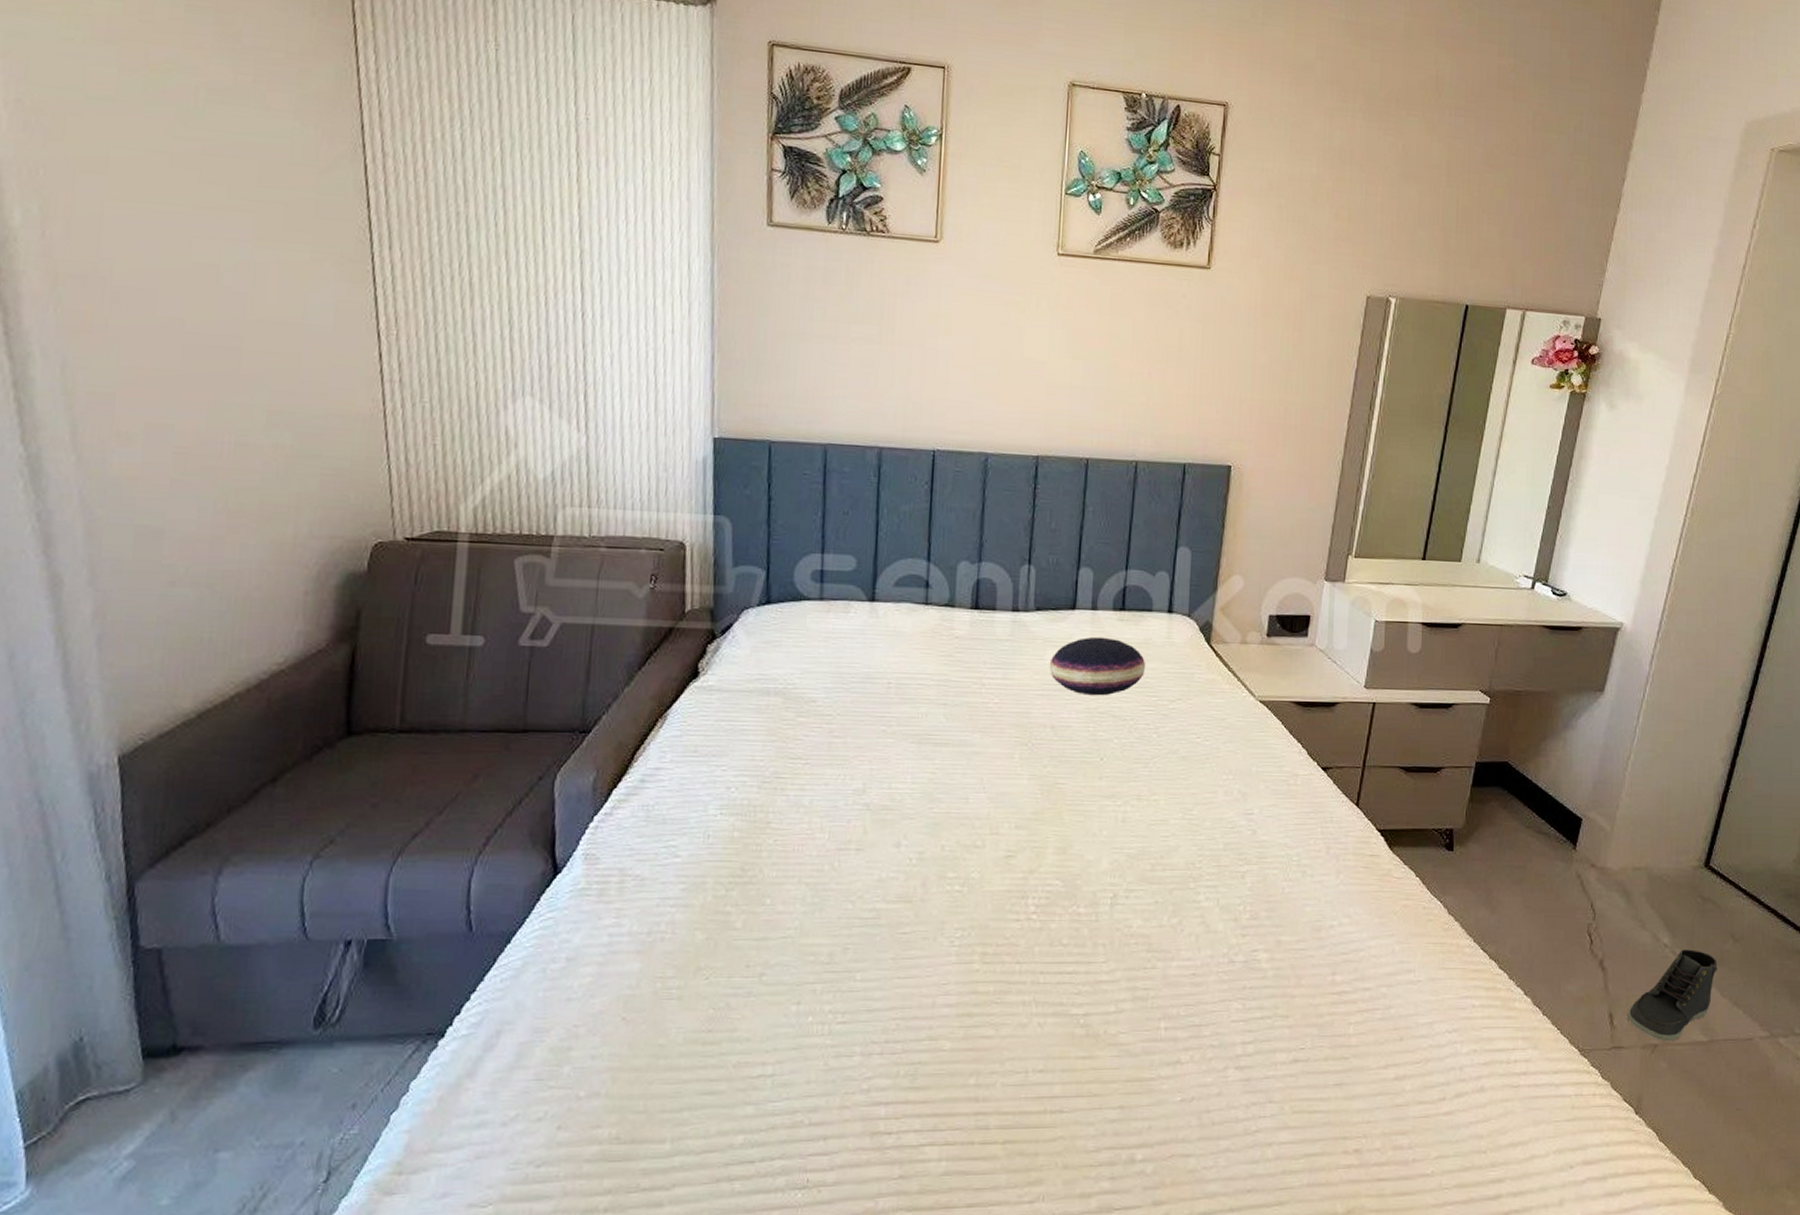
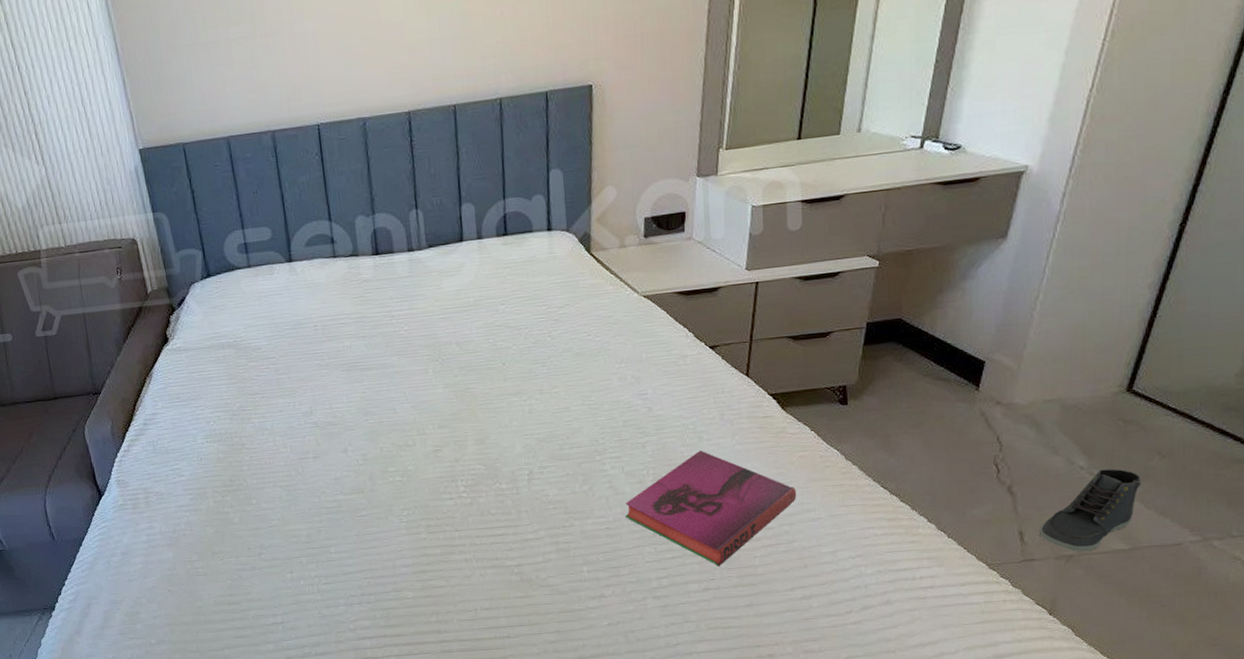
cushion: present [1049,636,1146,696] -> none [446,261,534,313]
hardback book: none [1215,887,1398,1032] -> present [625,450,797,566]

